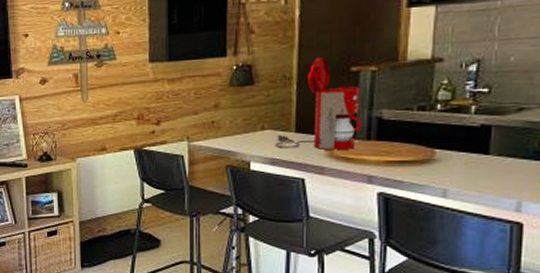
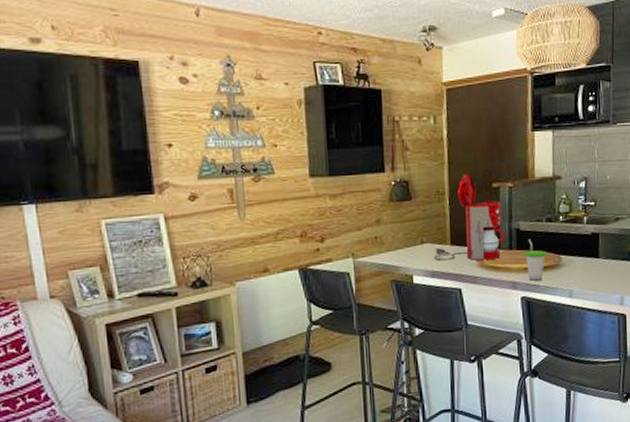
cup: none [386,129,416,176] -> present [525,239,547,281]

